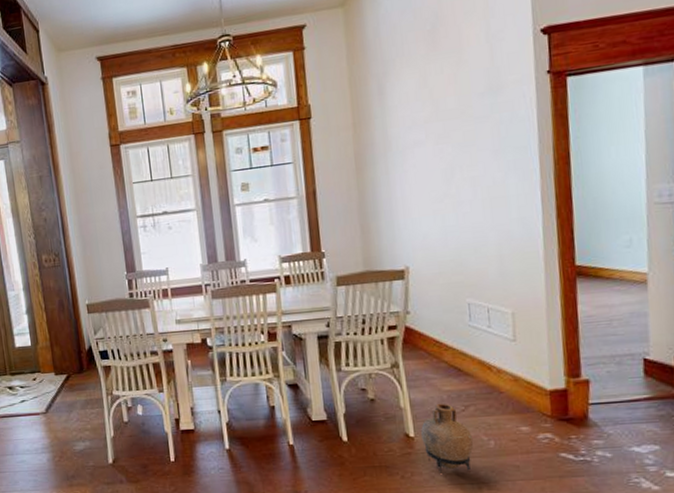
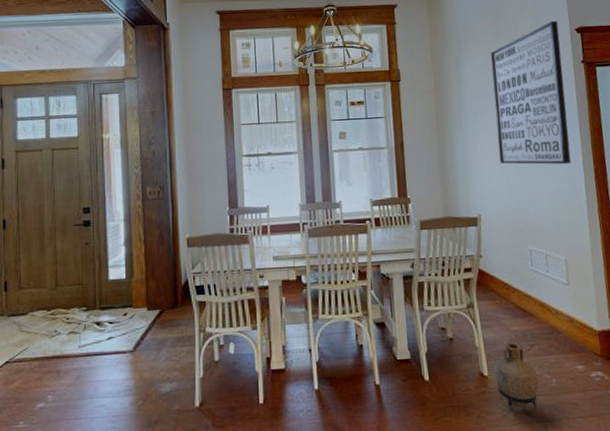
wall art: none [424,21,526,207] -> present [490,20,572,165]

